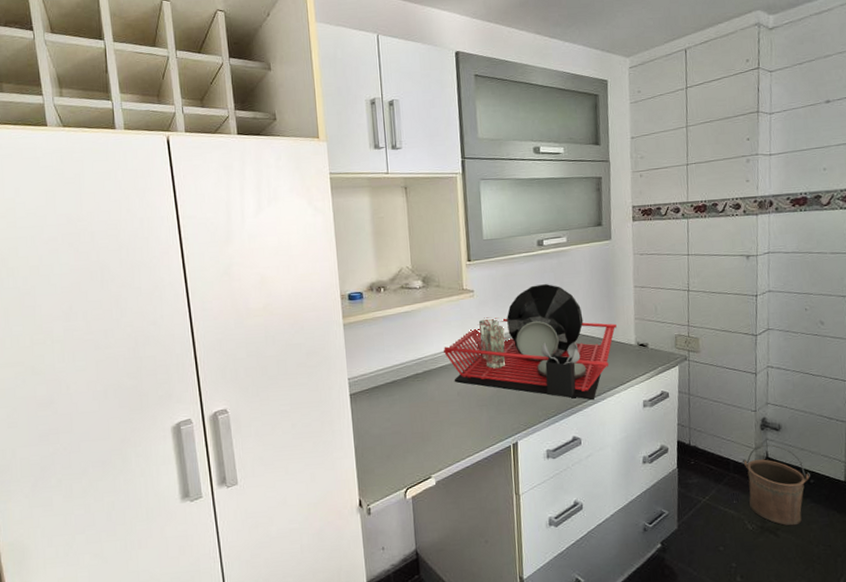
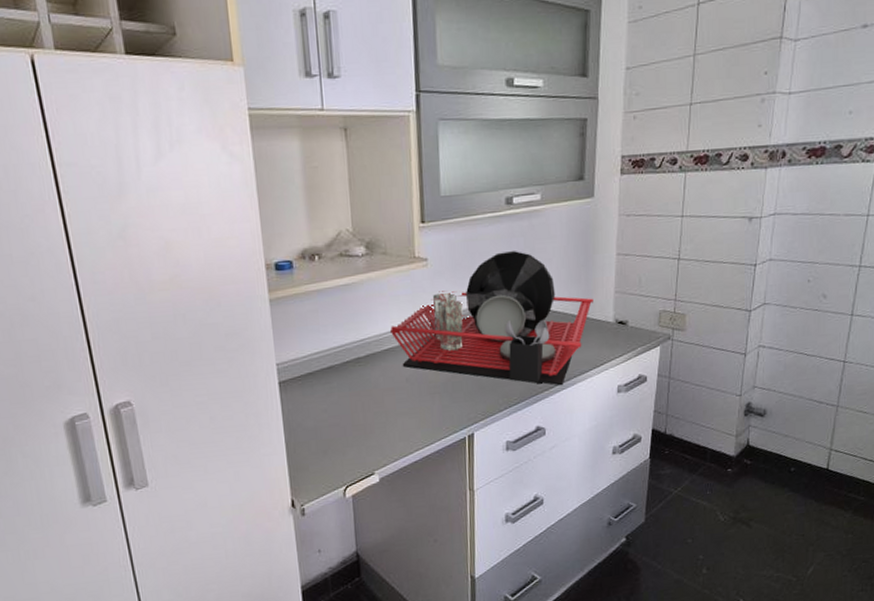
bucket: present [743,444,810,526] -> none [721,431,791,517]

